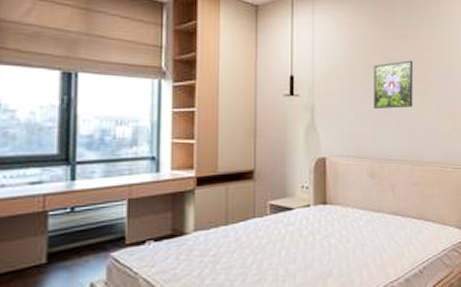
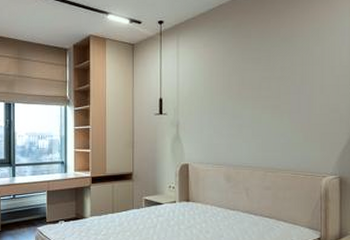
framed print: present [374,60,413,110] -> none [230,80,266,124]

